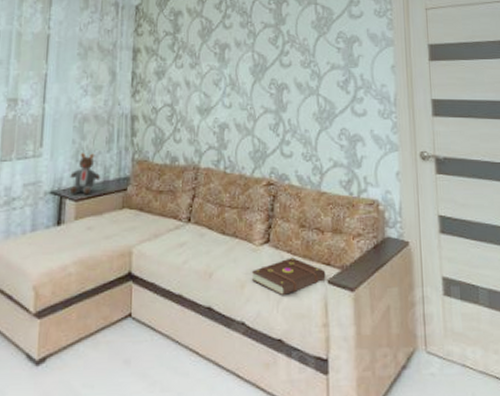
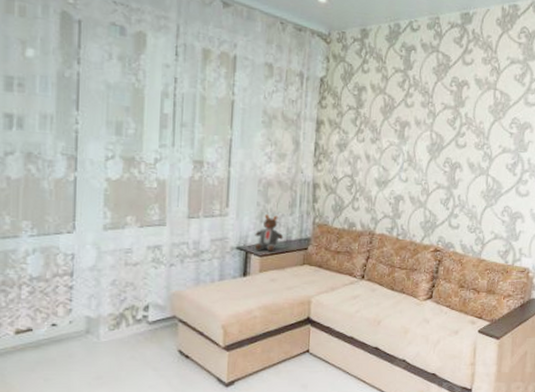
book: present [251,258,326,296] -> none [413,311,477,341]

